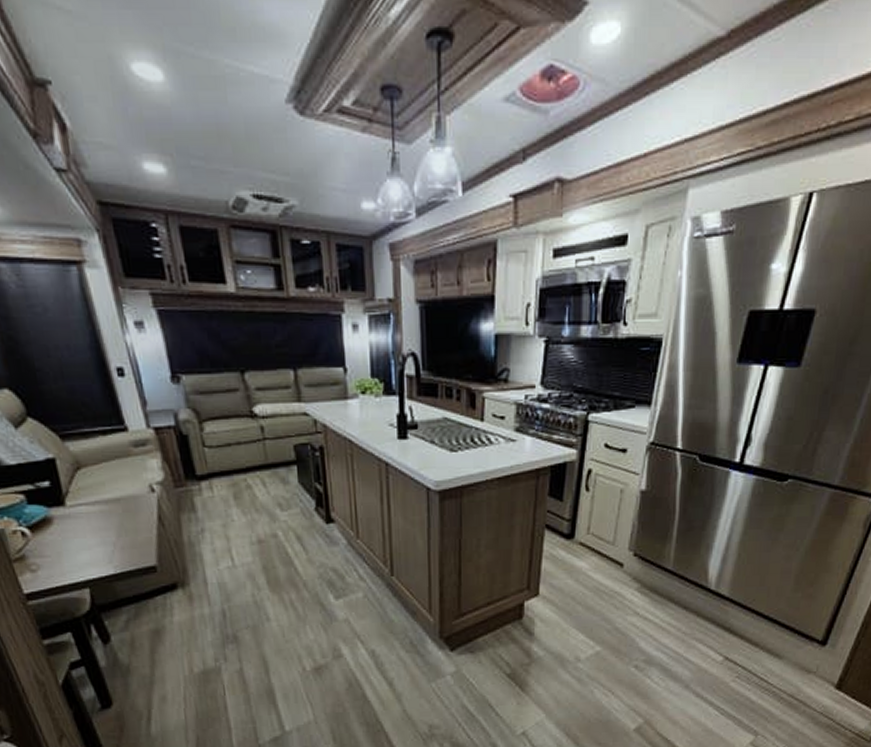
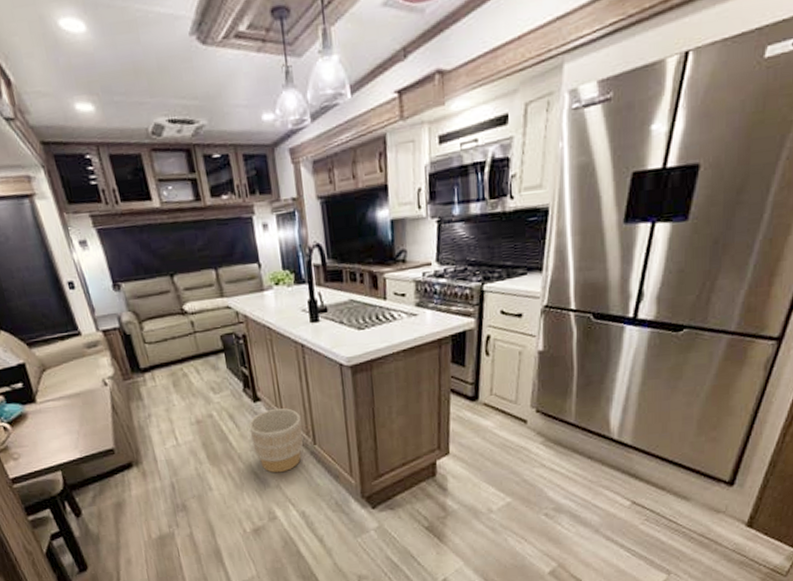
planter: none [318,532,380,606] -> present [249,408,304,473]

